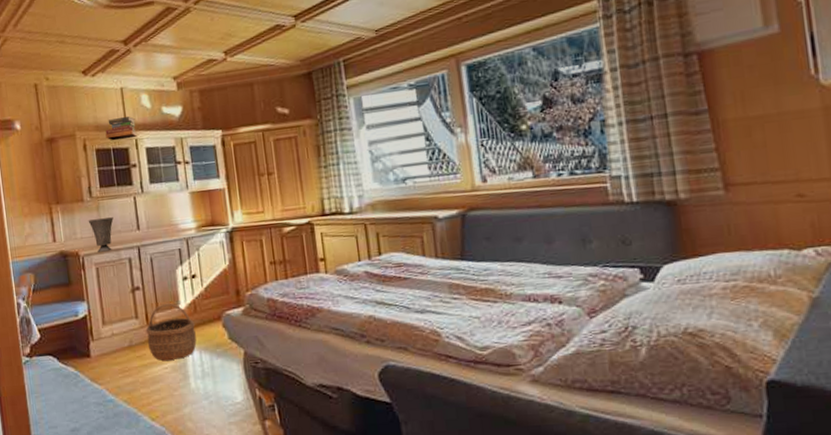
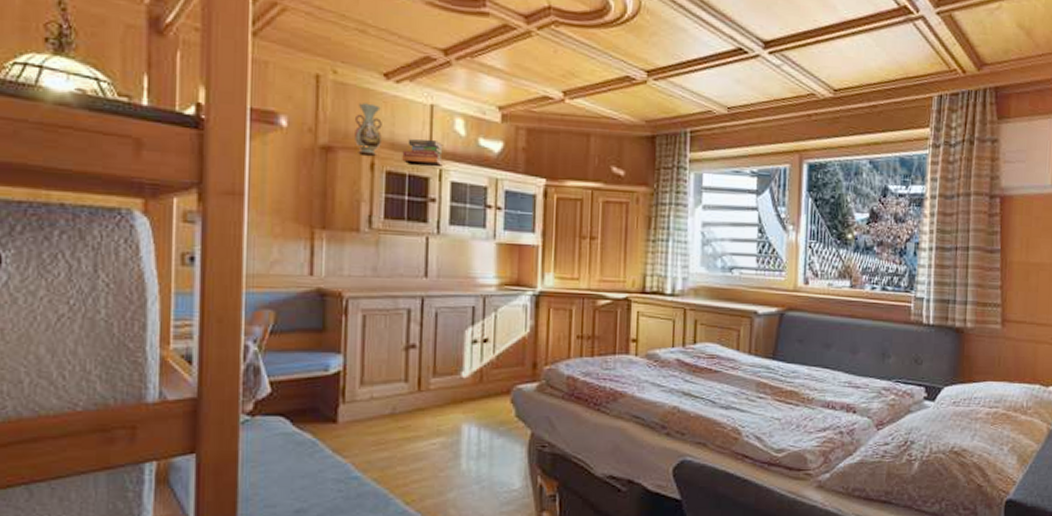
decorative vase: none [67,97,89,141] -> present [355,103,382,157]
vase: present [88,217,114,252] -> none [361,255,396,297]
wicker basket: present [145,303,197,361] -> none [415,368,479,435]

